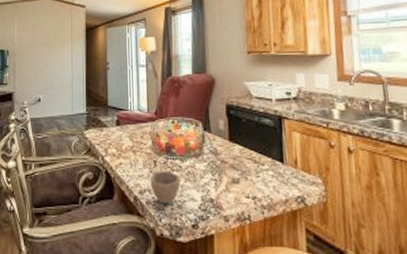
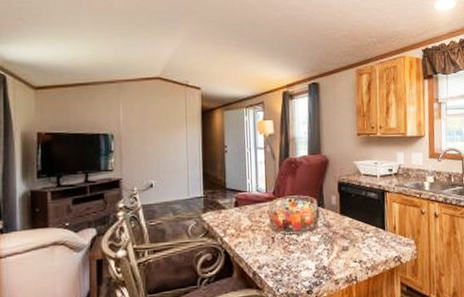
cup: present [150,171,181,205] -> none [268,245,297,276]

